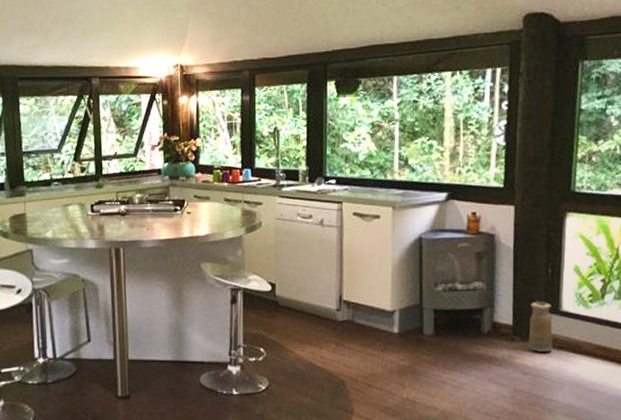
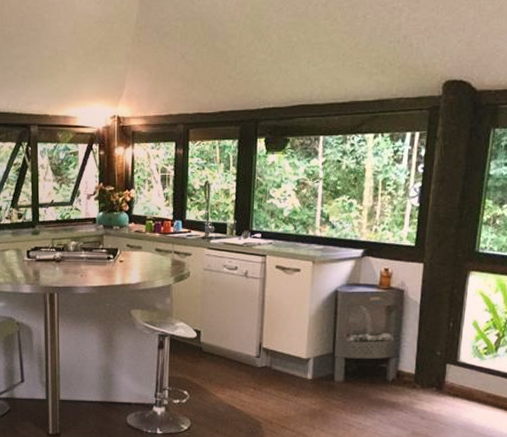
vase: present [528,302,553,352] -> none [428,353,451,398]

